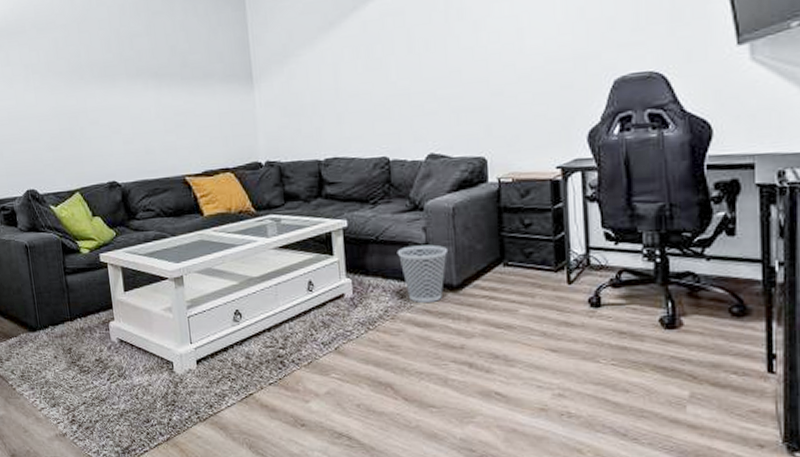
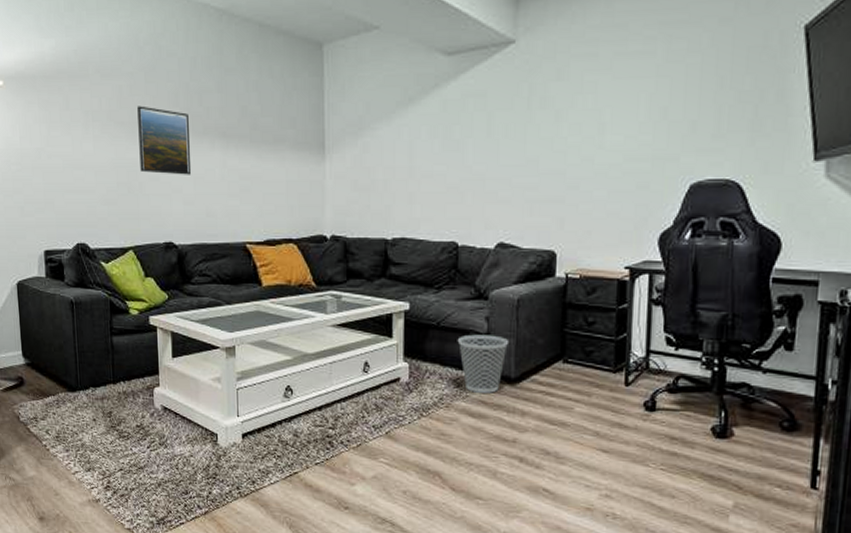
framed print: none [73,54,129,118] -> present [137,105,192,175]

